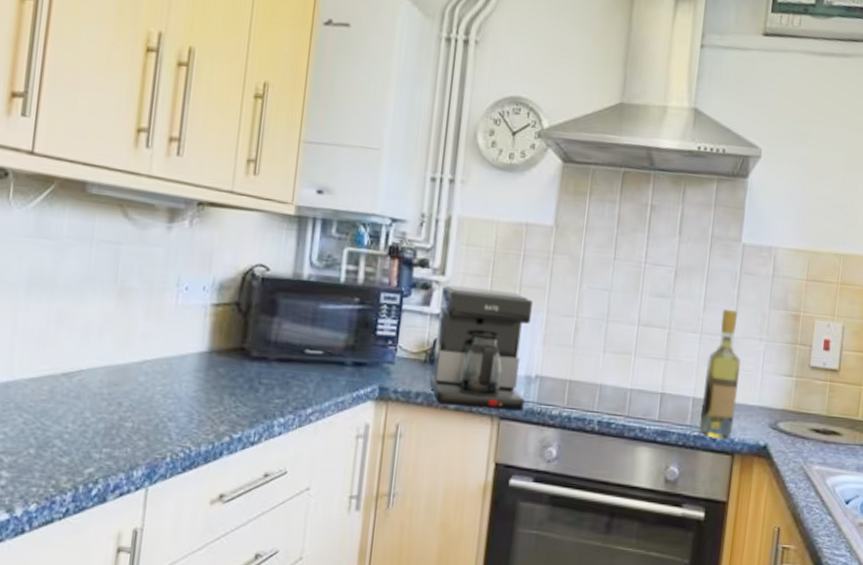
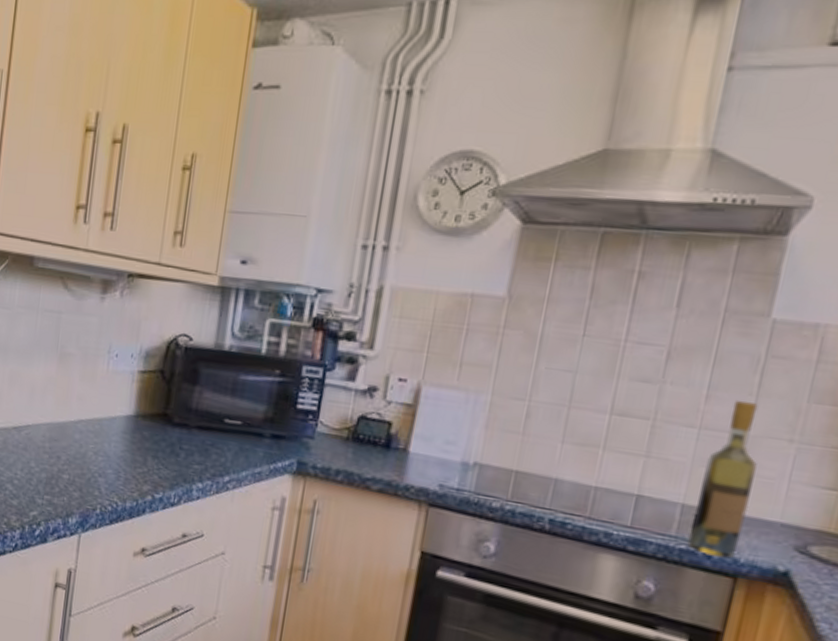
coffee maker: present [429,285,533,412] -> none [351,360,475,500]

